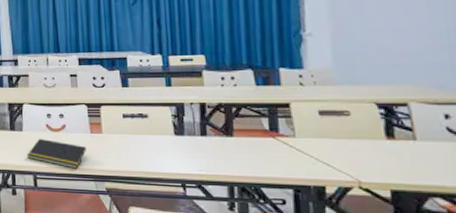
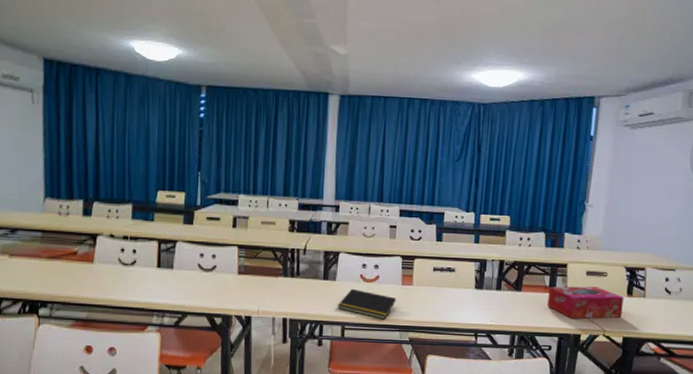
tissue box: none [269,128,384,168] -> present [547,286,624,319]

